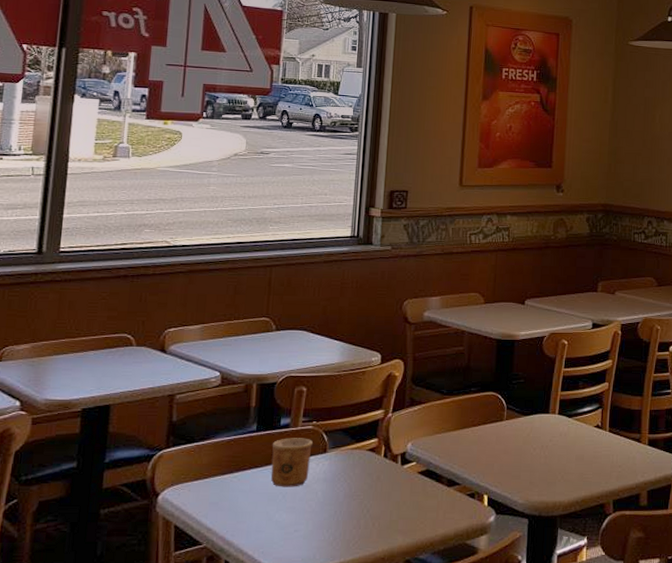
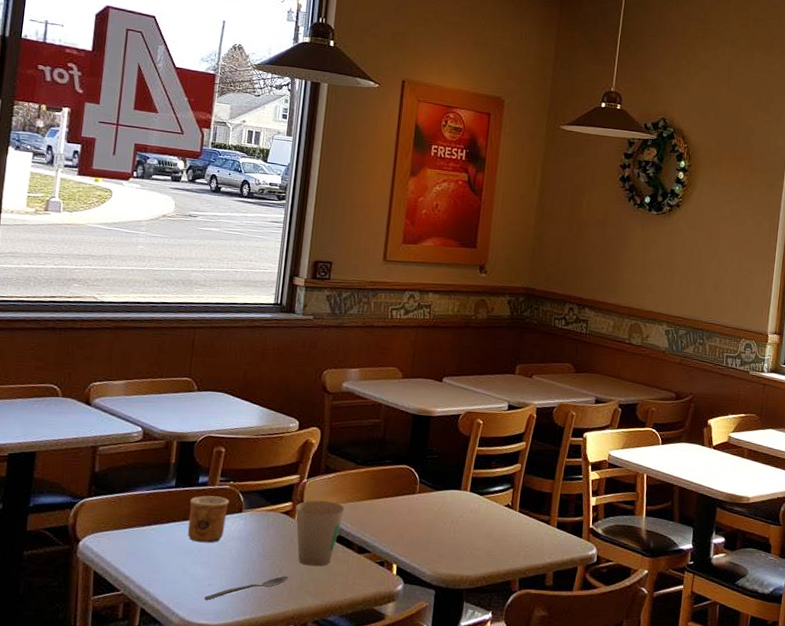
spoon: none [290,515,377,547] -> present [204,575,288,600]
paper cup: none [381,435,432,503] -> present [296,500,345,567]

